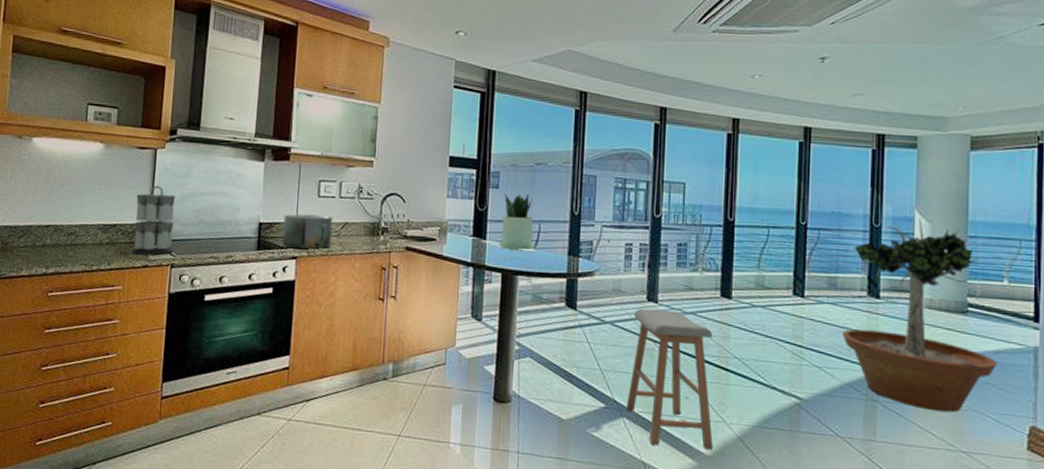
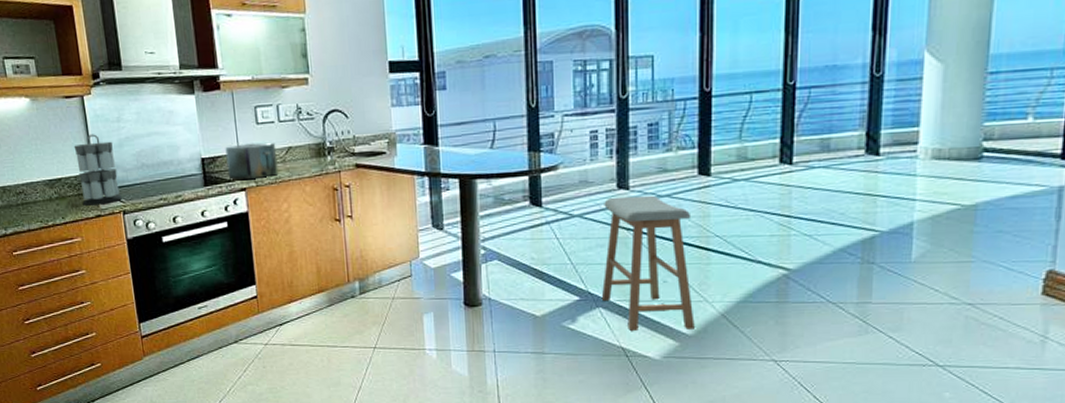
planter: present [498,193,536,251] -> none [452,90,492,153]
potted tree: present [842,218,997,413] -> none [835,59,1013,267]

